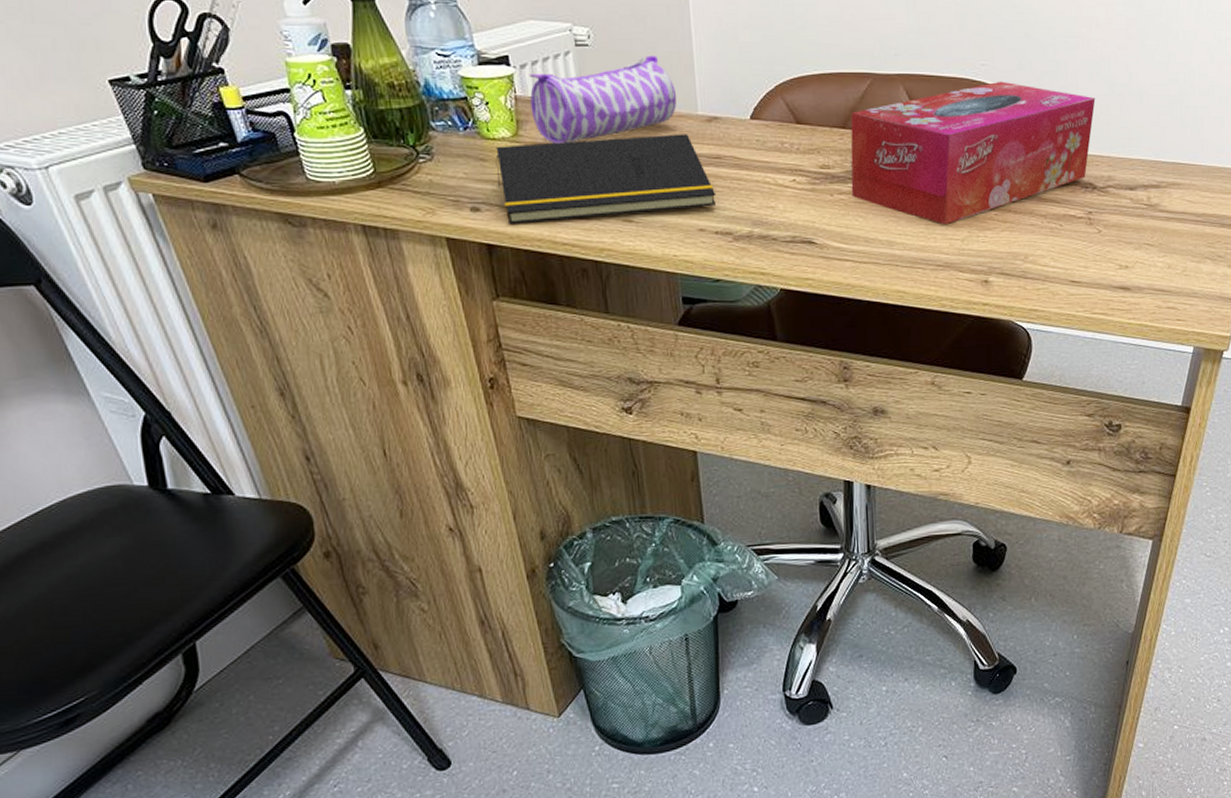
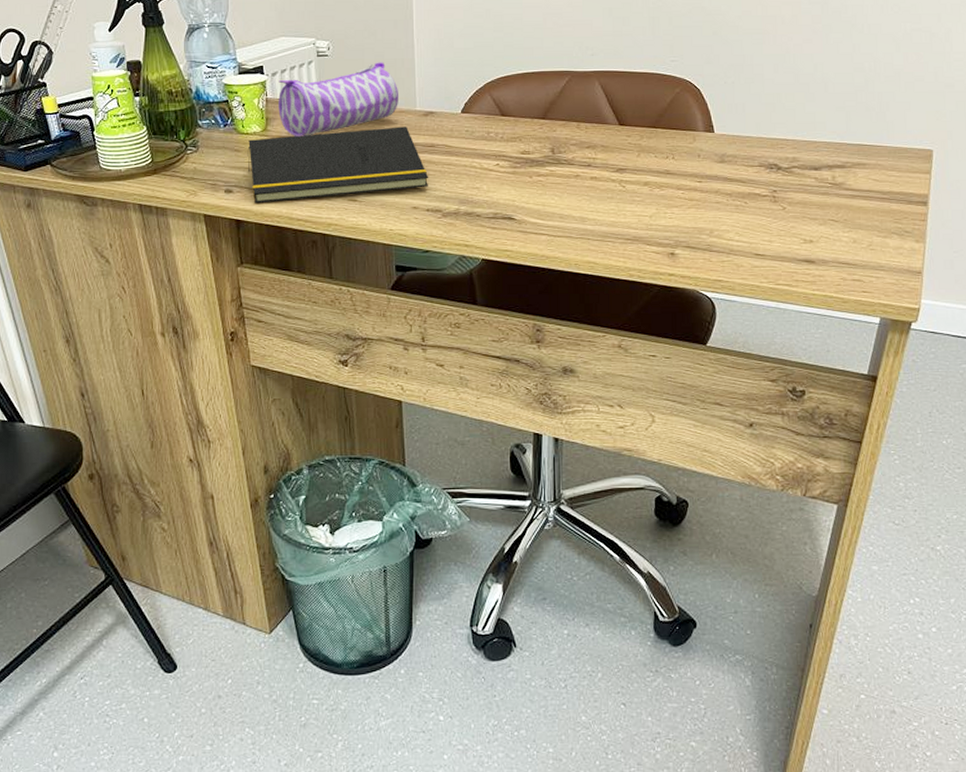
tissue box: present [850,81,1096,225] -> none [548,74,781,203]

